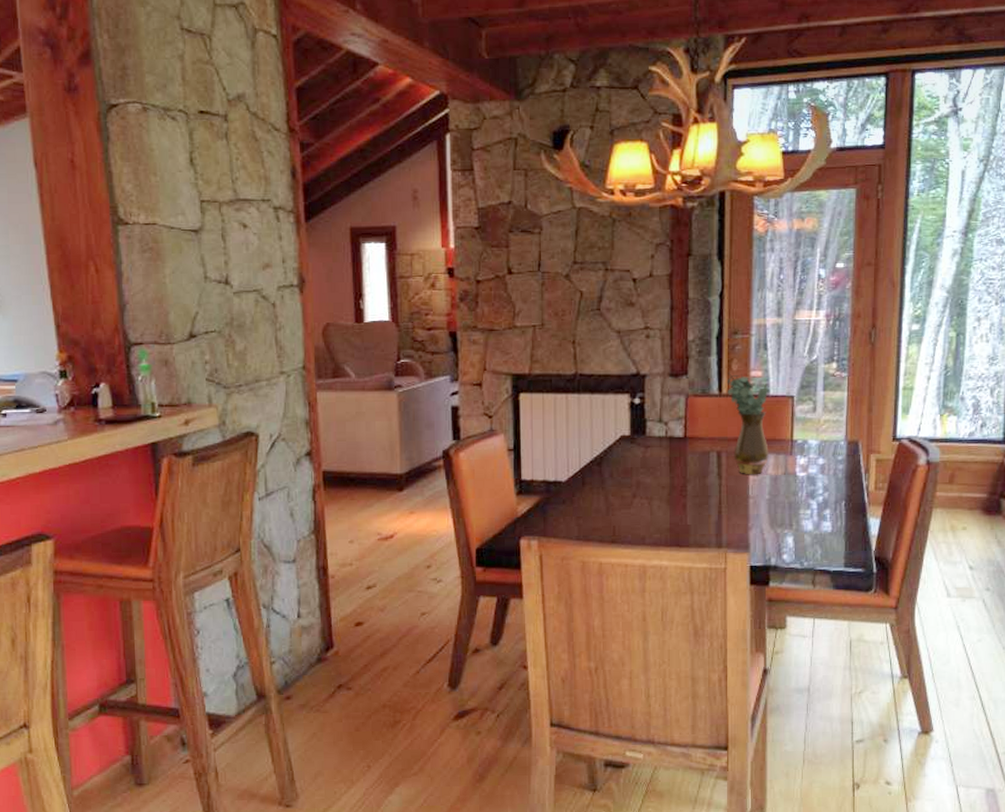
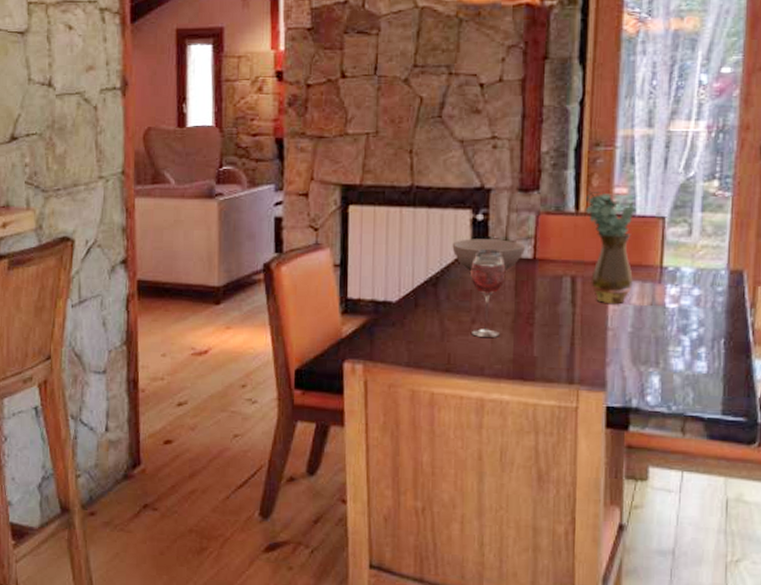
bowl: none [613,420,677,450] -> present [452,239,525,271]
wineglass: none [631,430,661,510] -> present [471,250,506,337]

